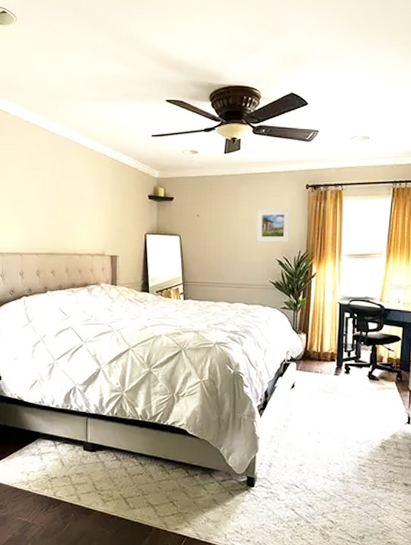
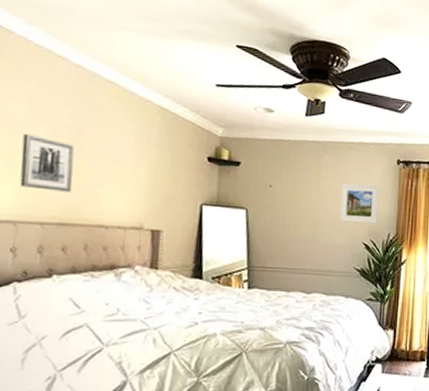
wall art: none [21,188,56,230] -> present [20,133,75,192]

